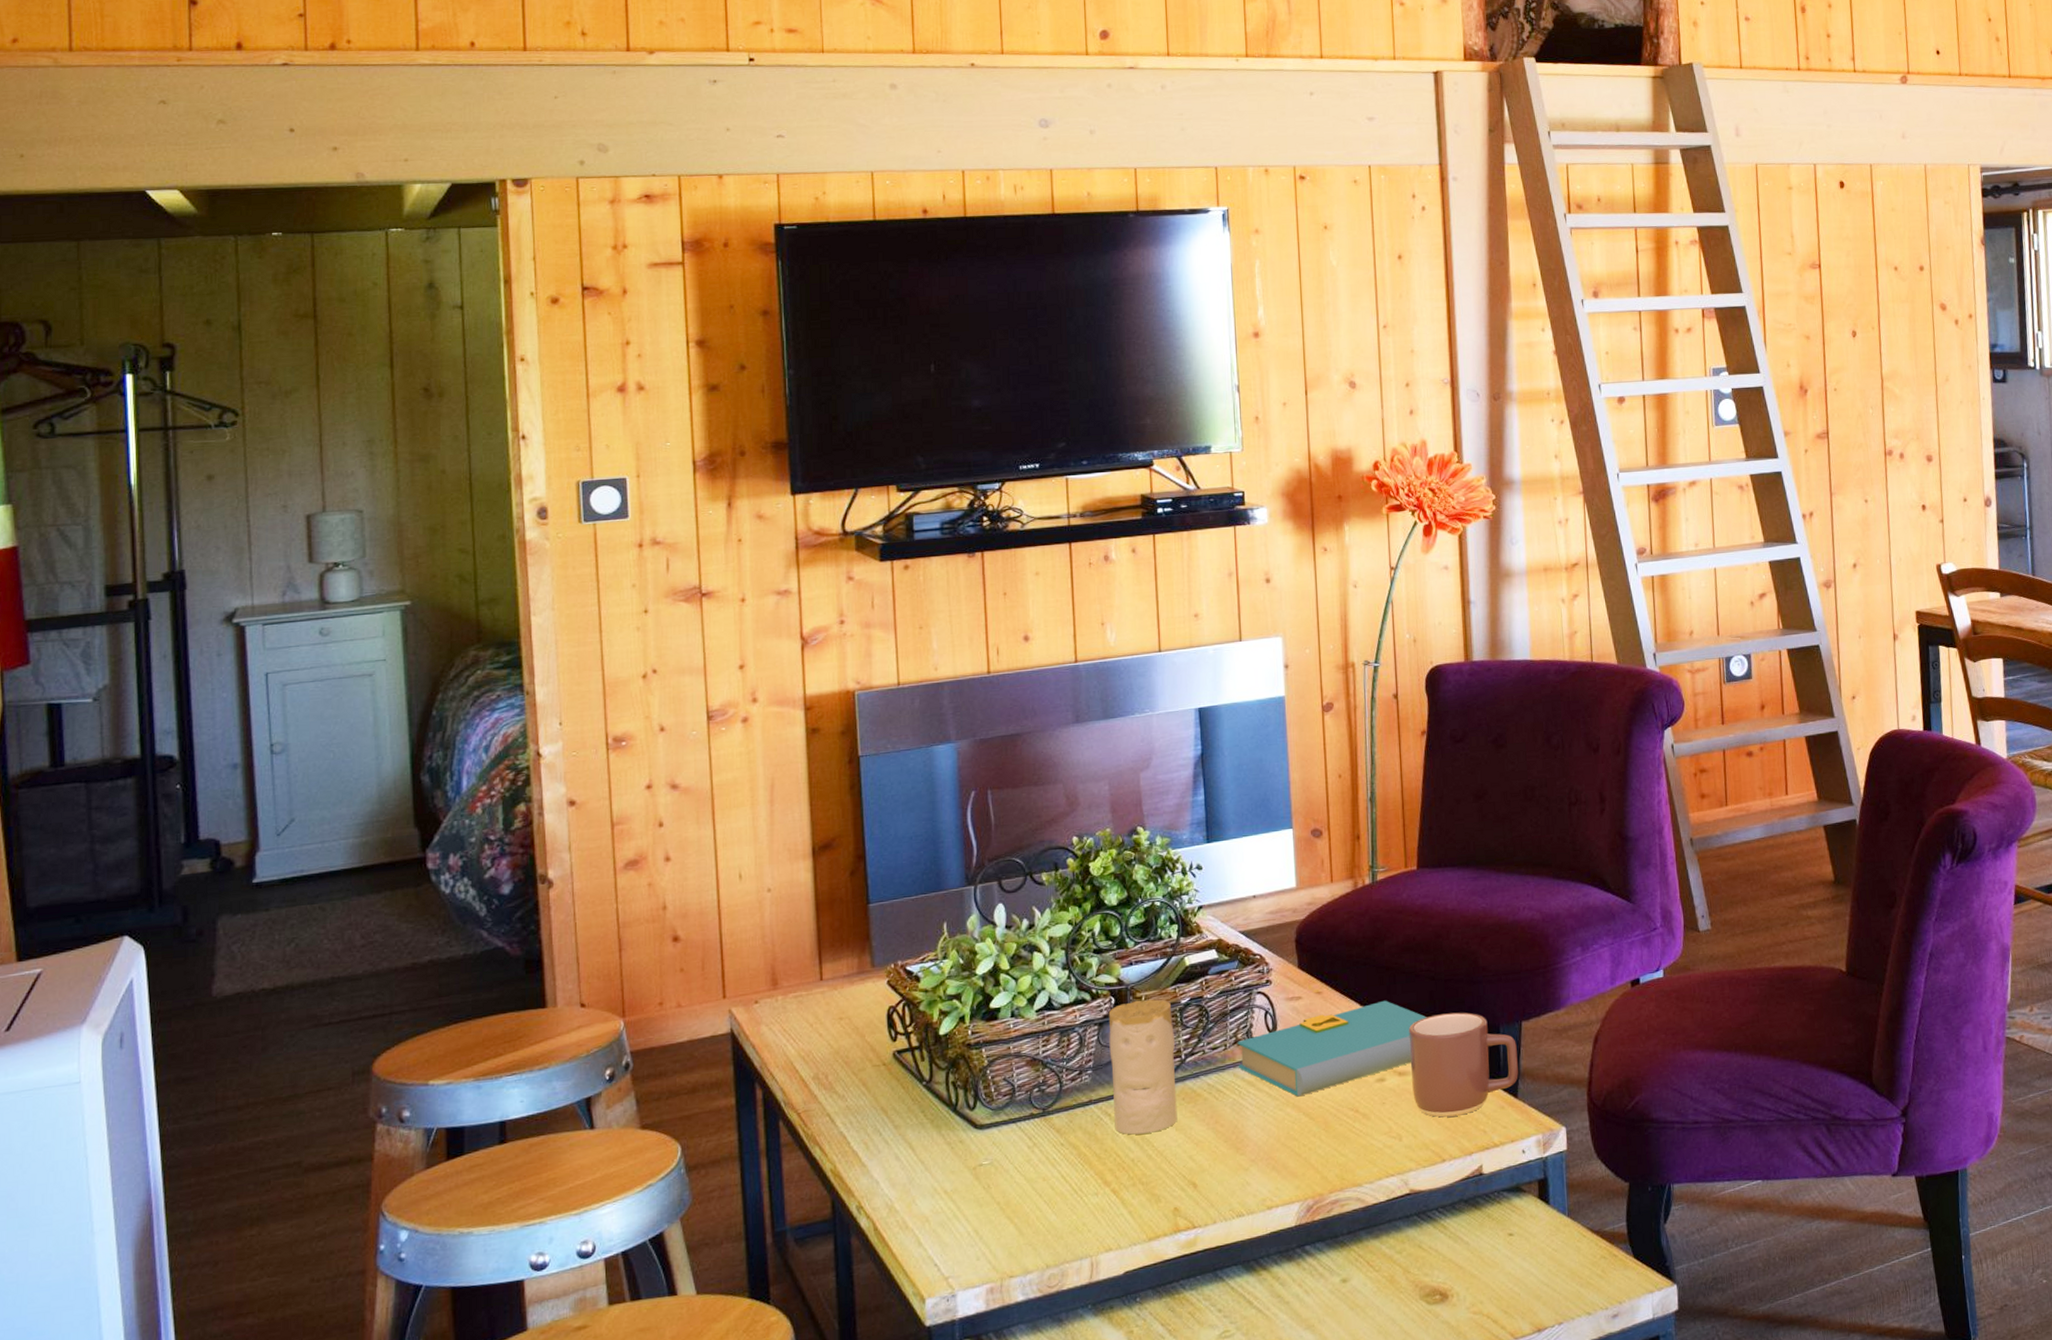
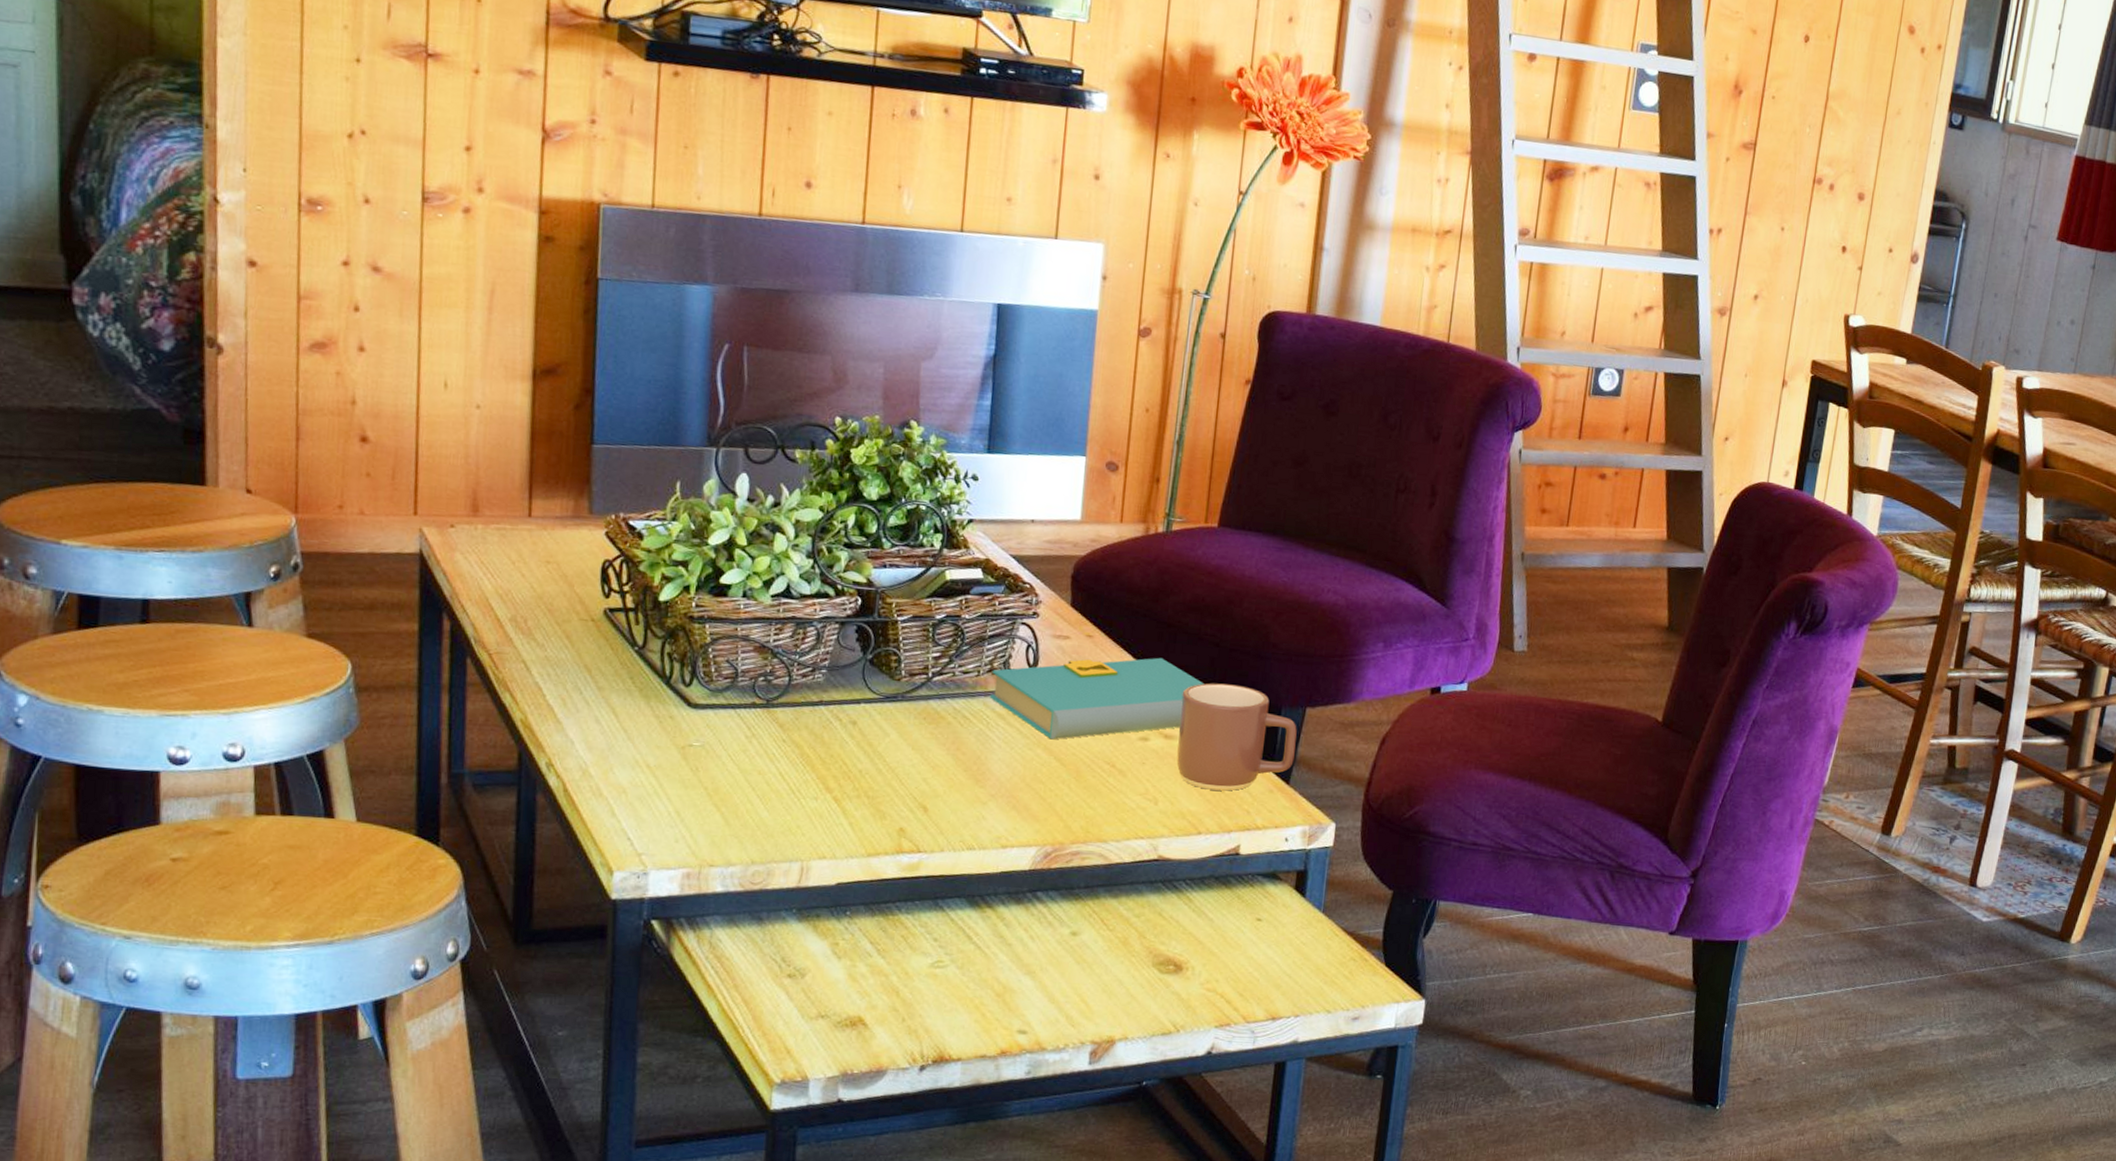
candle: present [1108,999,1178,1135] -> none [845,605,925,747]

